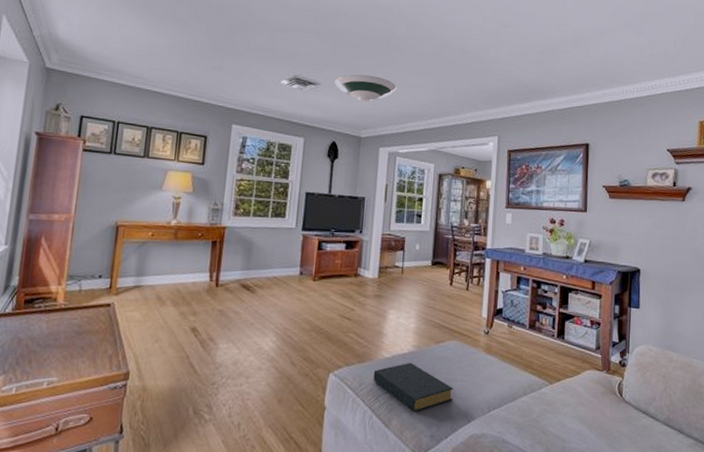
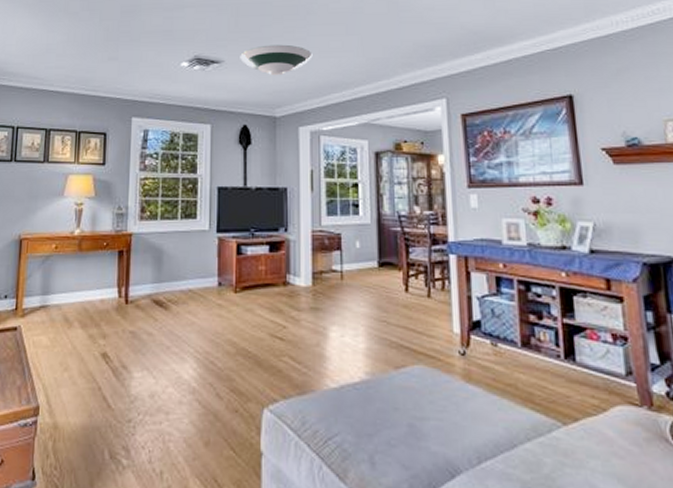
hardback book: present [373,362,453,412] -> none [318,394,426,461]

